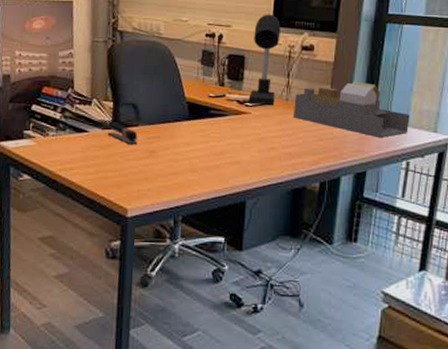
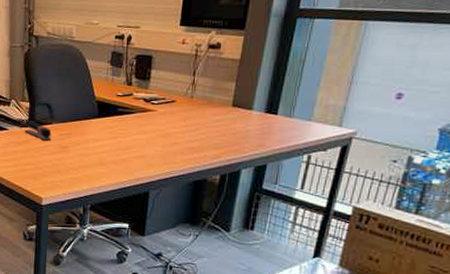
desk lamp: present [248,14,281,105] -> none [154,14,188,102]
desk organizer: present [294,81,410,137] -> none [198,78,315,132]

